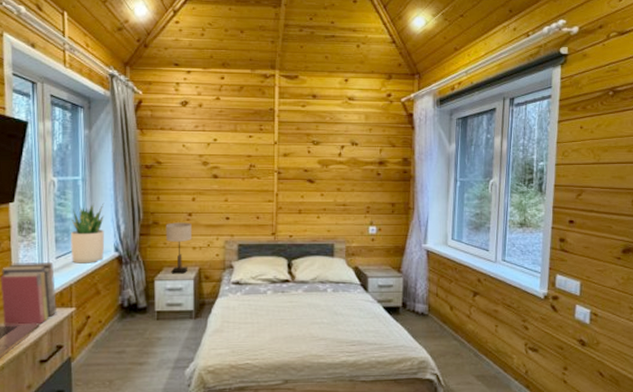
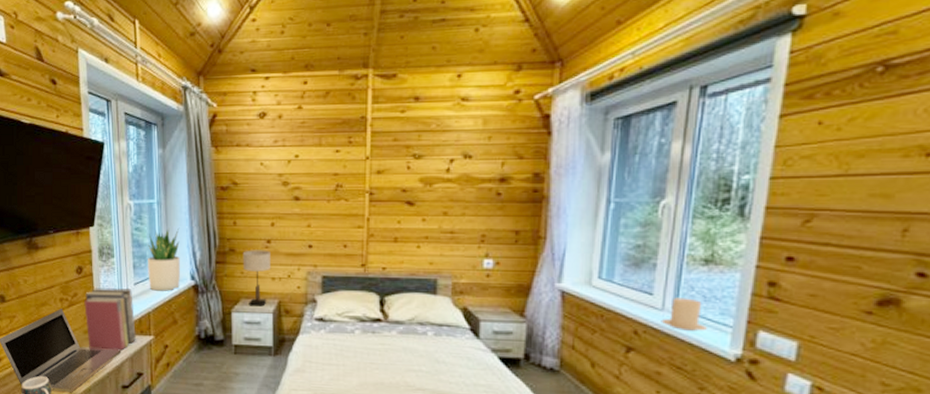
candle: none [495,252,525,278] -> present [660,297,707,333]

